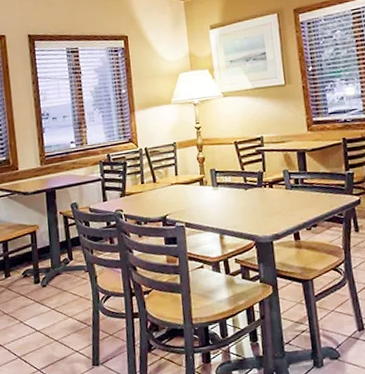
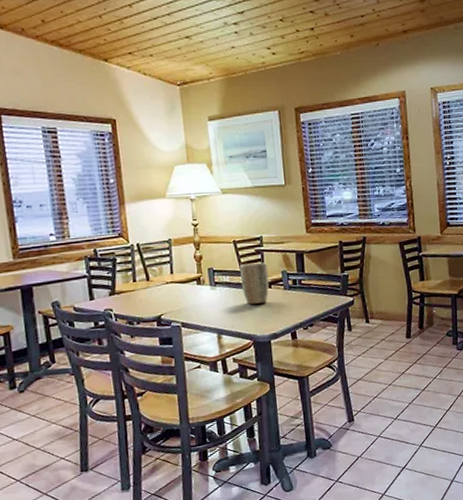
plant pot: none [241,162,271,205] -> present [239,262,269,305]

